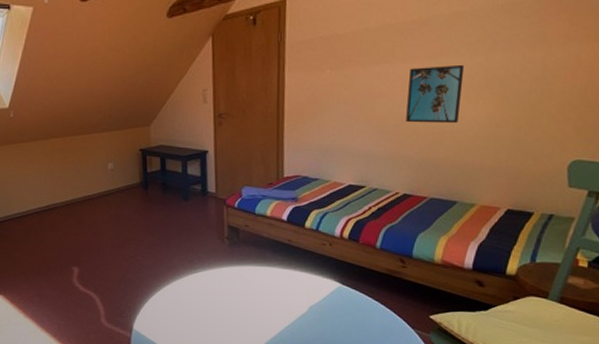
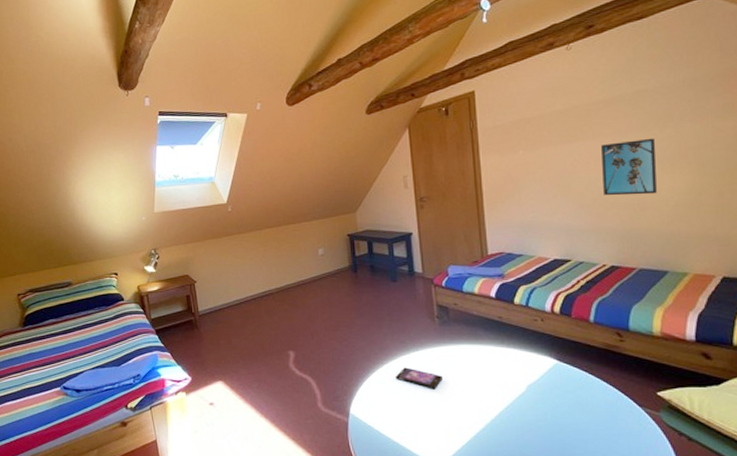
smartphone: none [181,286,228,308] -> present [396,367,442,390]

